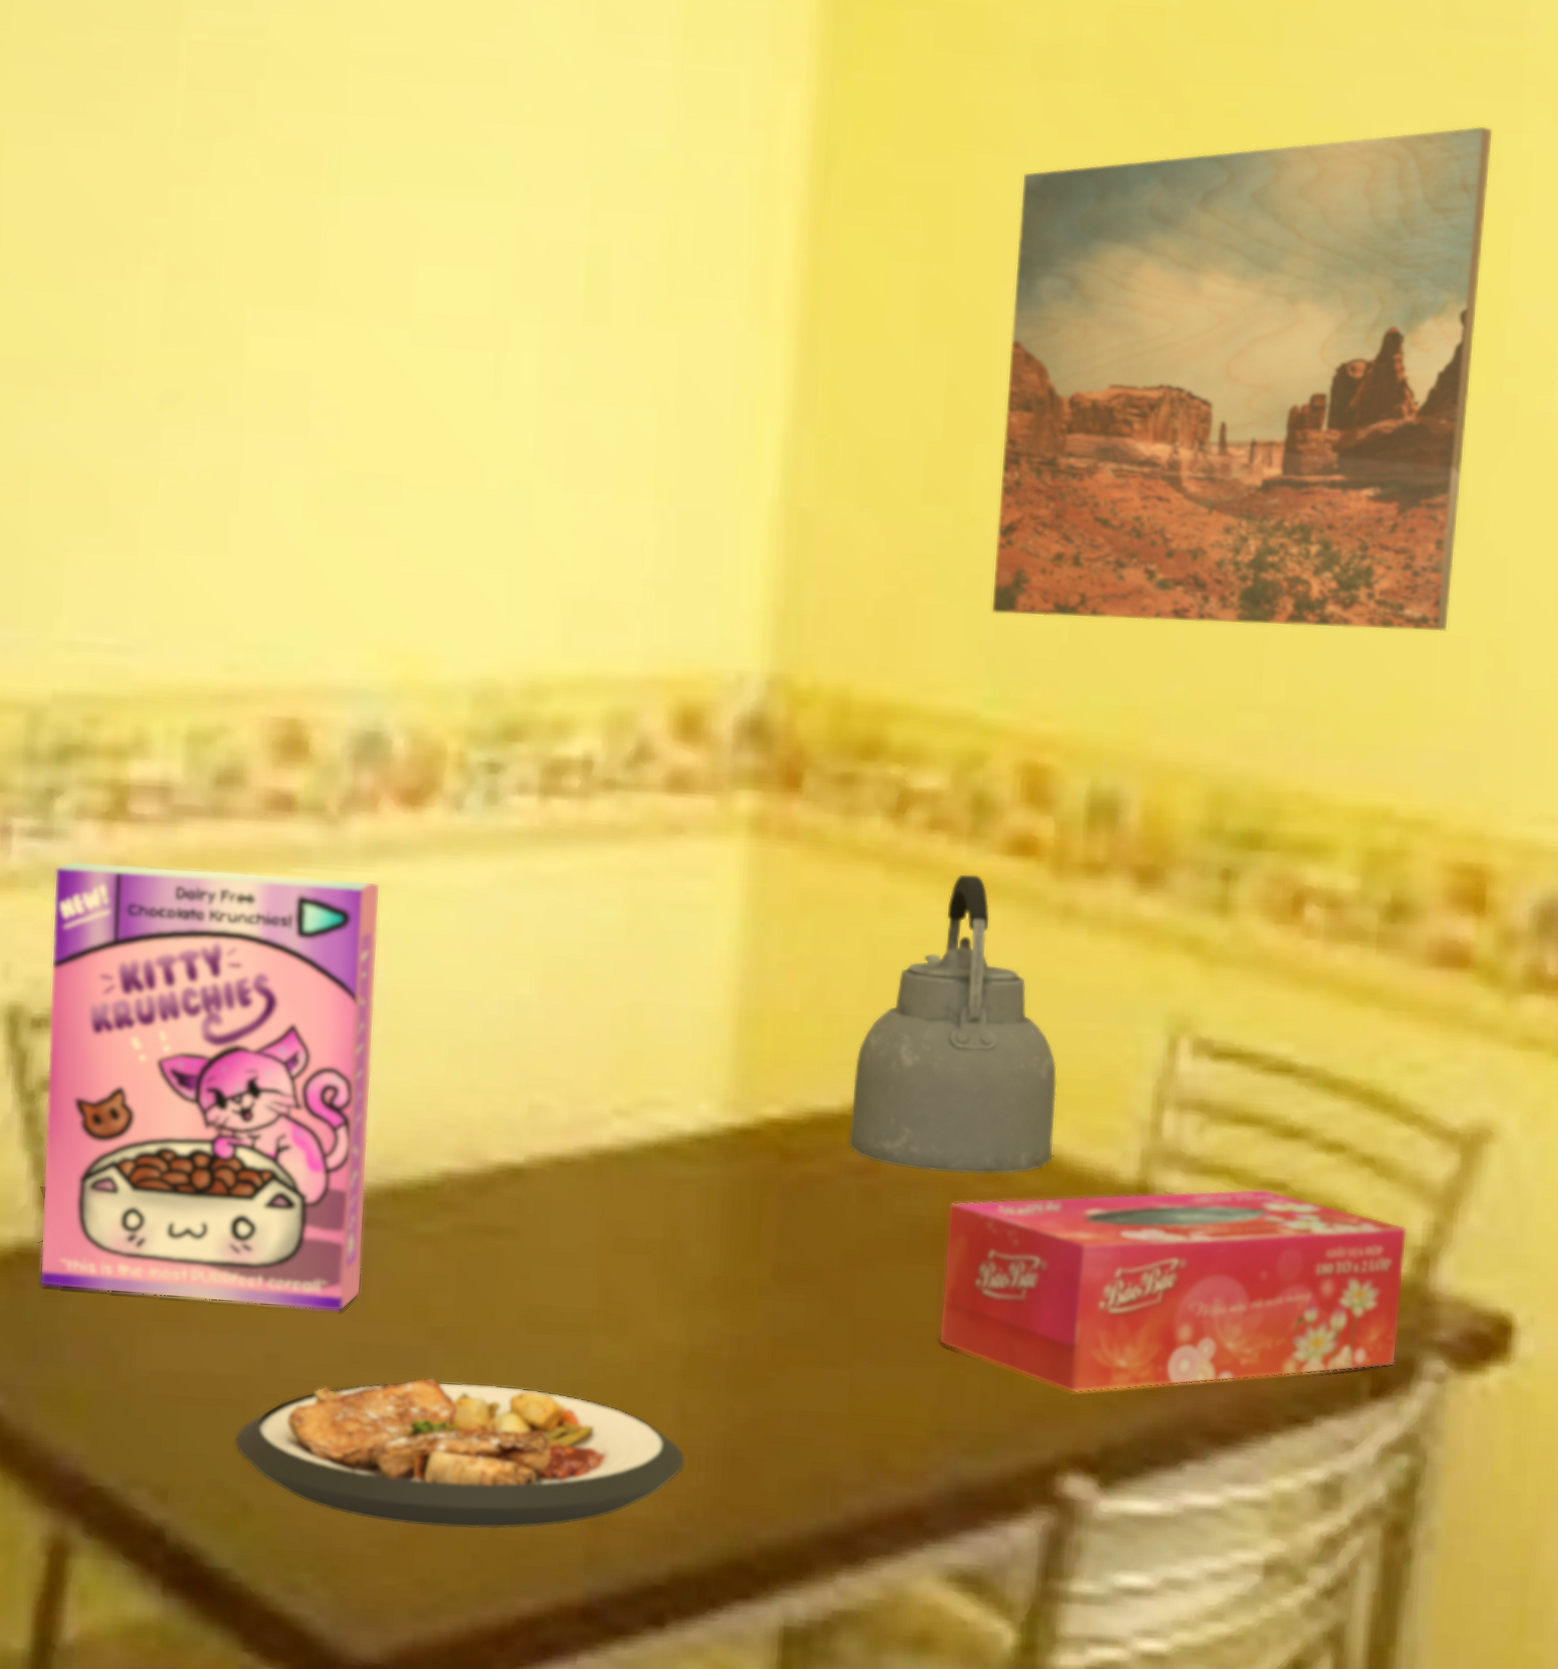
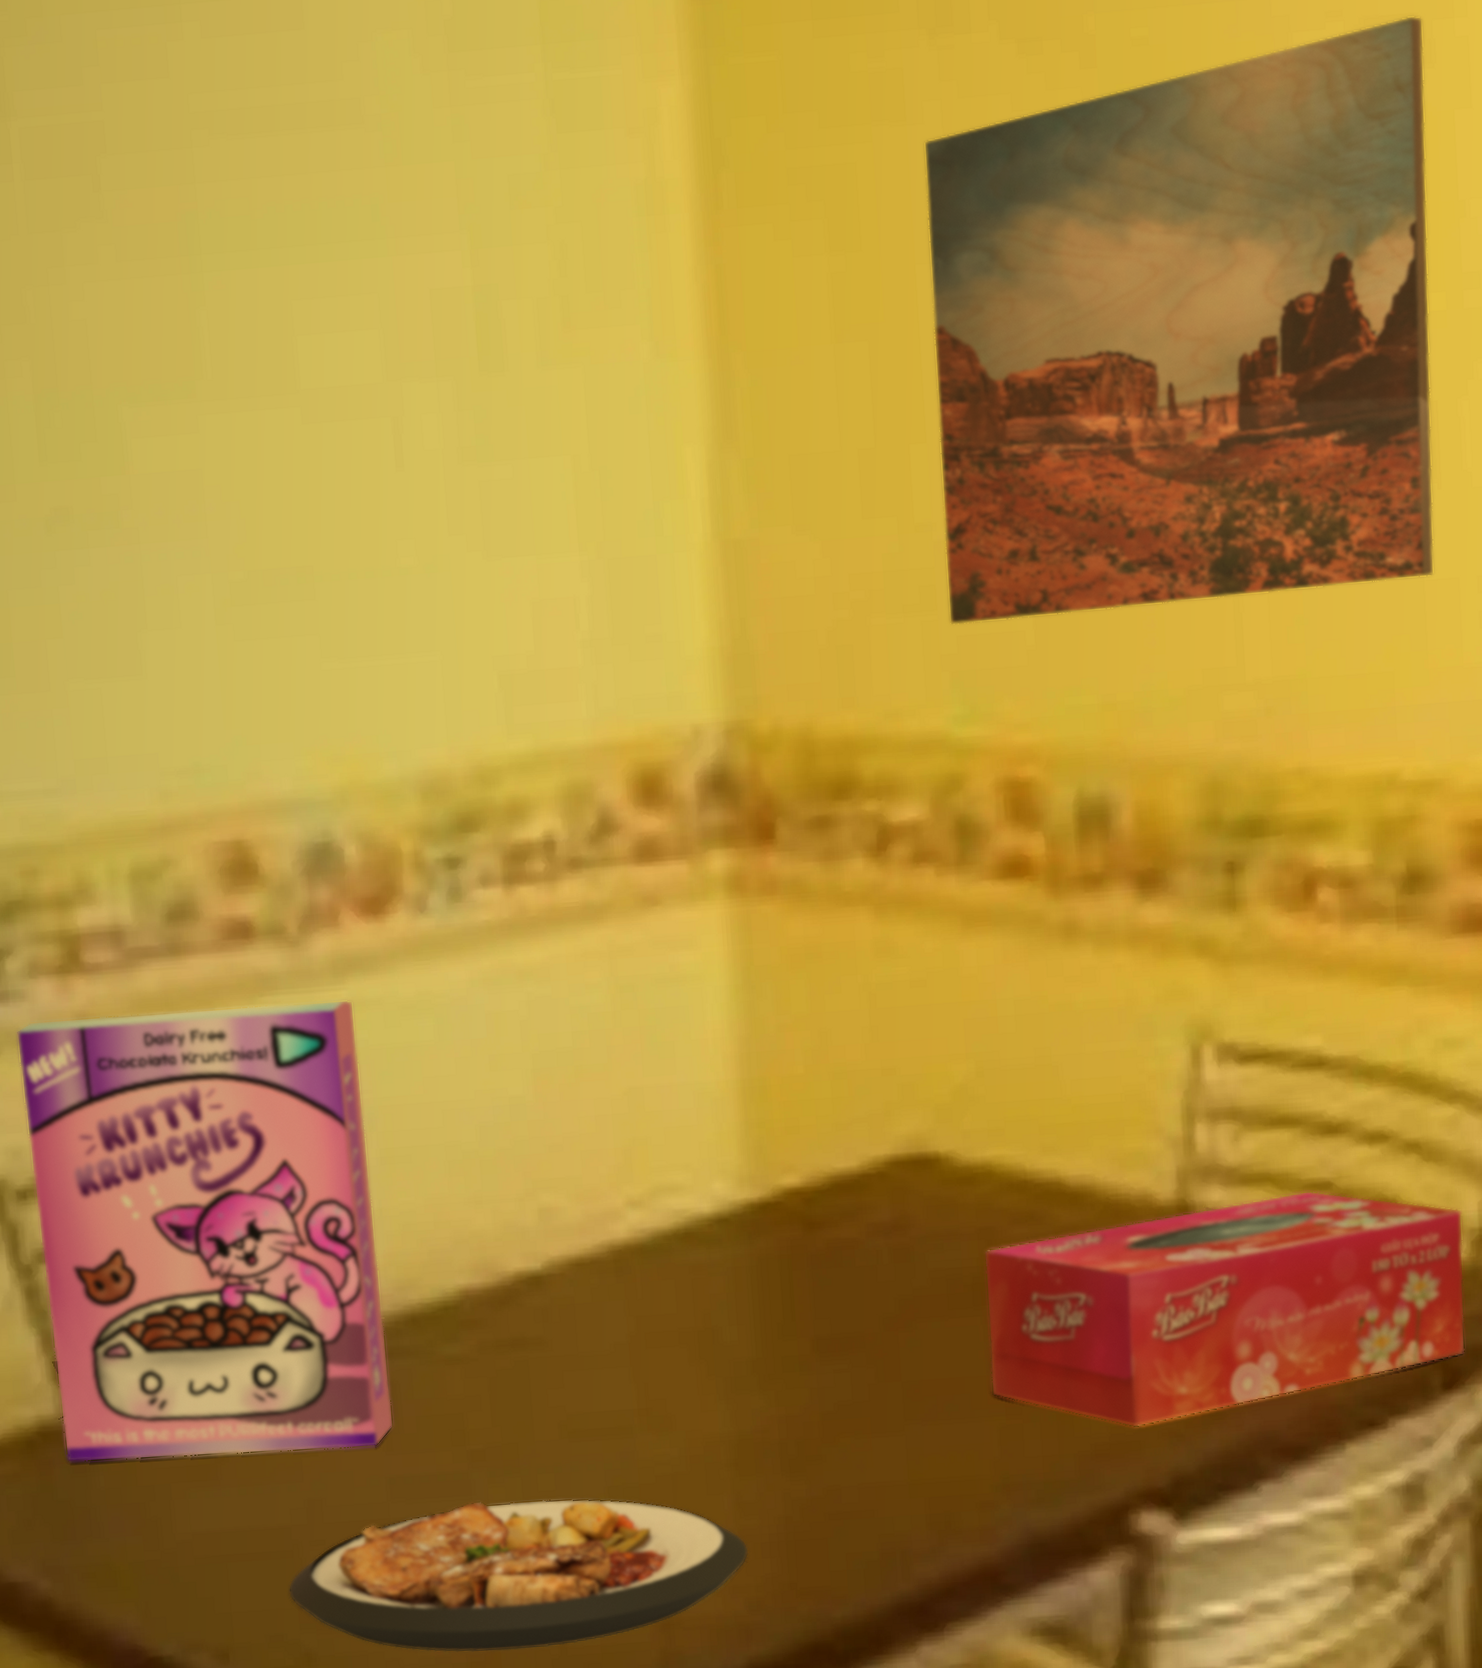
kettle: present [848,873,1058,1175] -> none [868,904,1086,1221]

